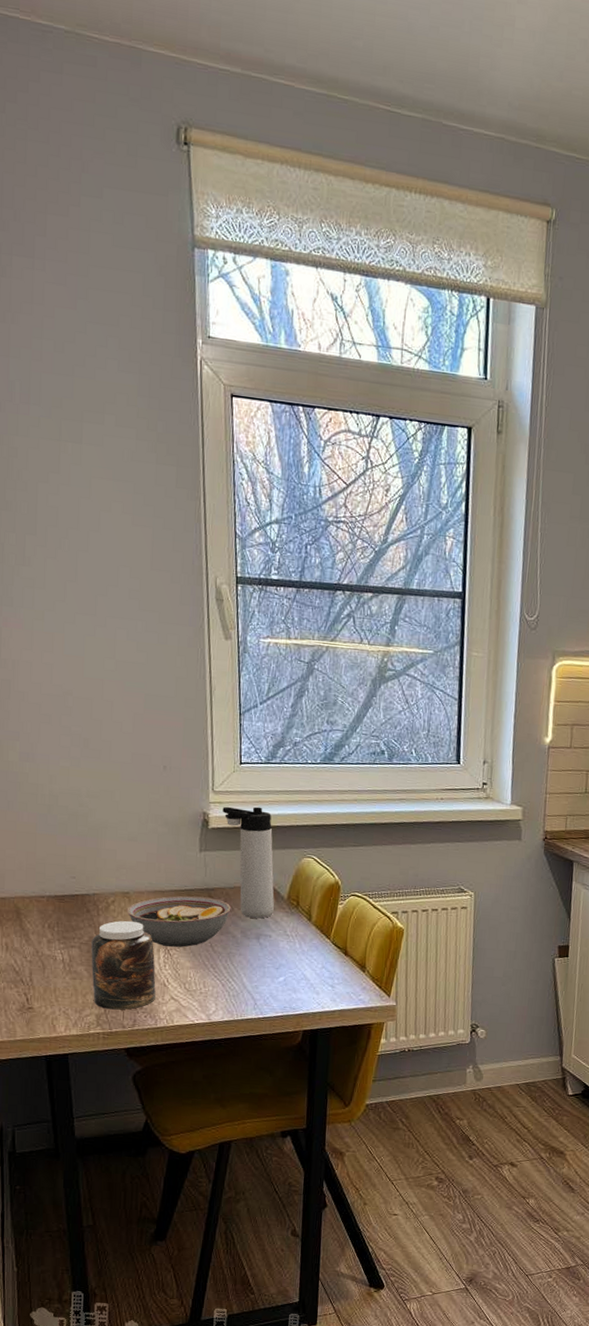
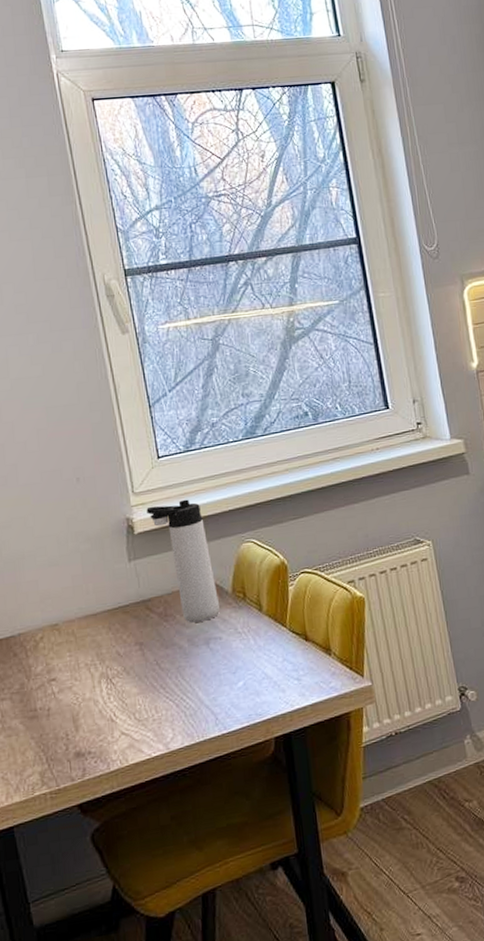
jar: present [91,920,156,1010] -> none [23,654,104,764]
bowl: present [126,896,231,947] -> none [57,609,173,676]

